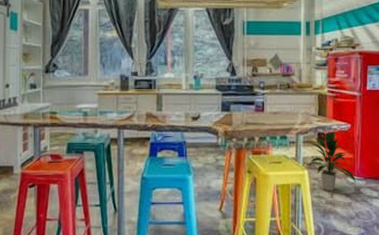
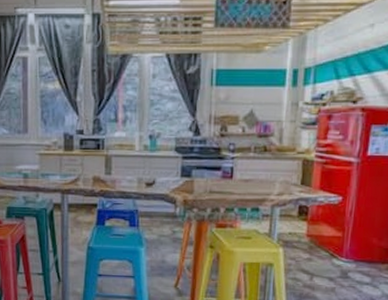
indoor plant: present [307,130,356,191] -> none [282,203,344,274]

